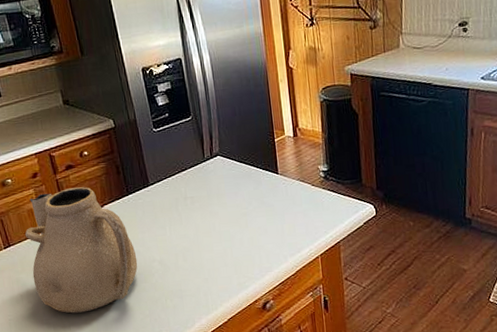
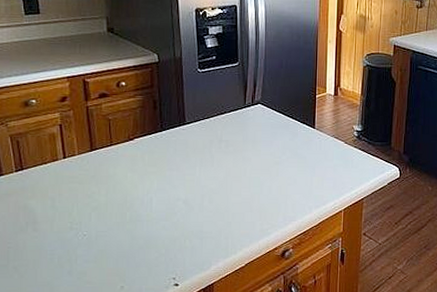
teapot: present [24,187,138,314] -> none [41,116,161,246]

